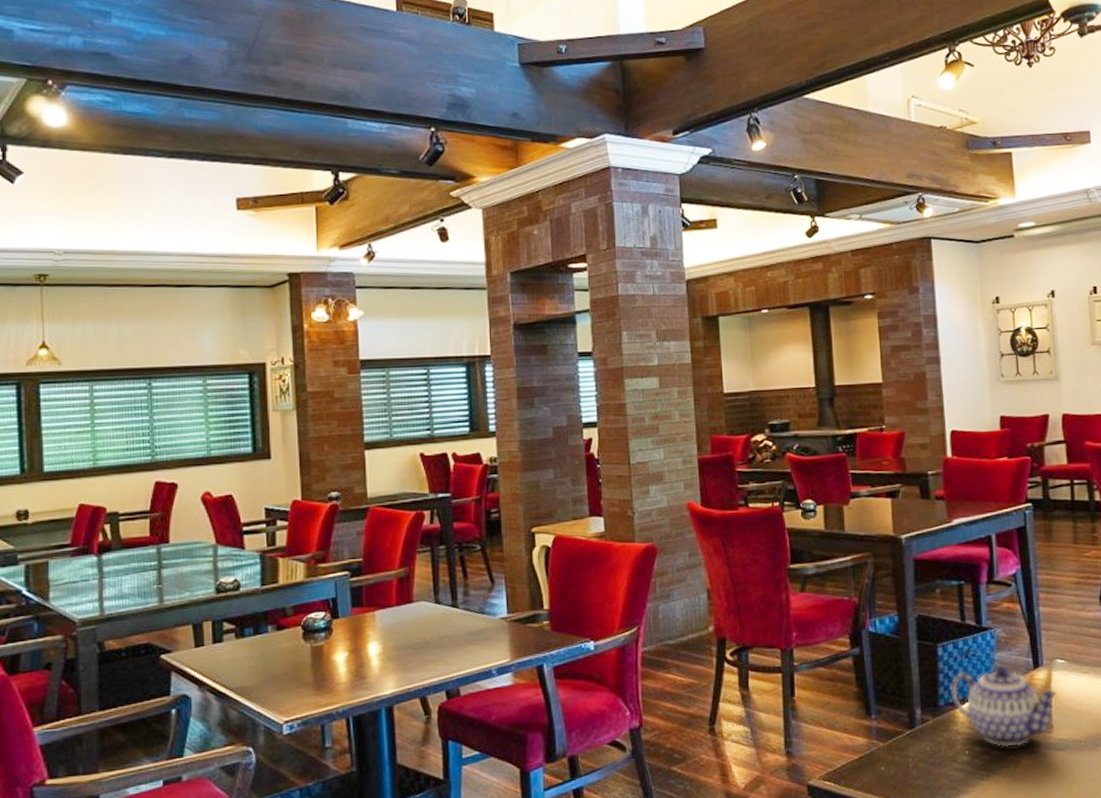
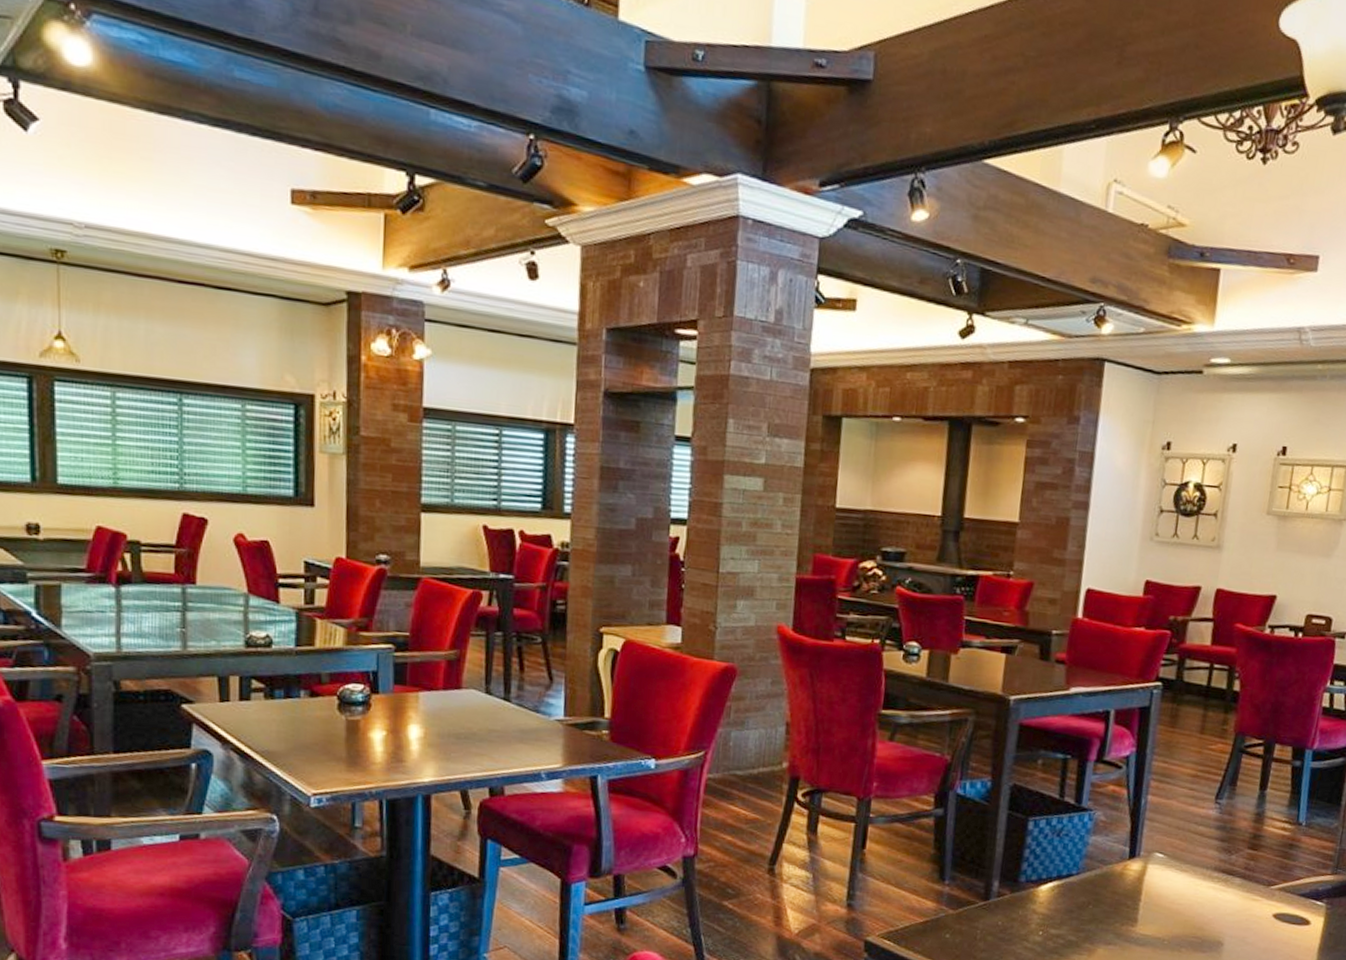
teapot: present [949,664,1058,747] -> none [1033,848,1150,935]

